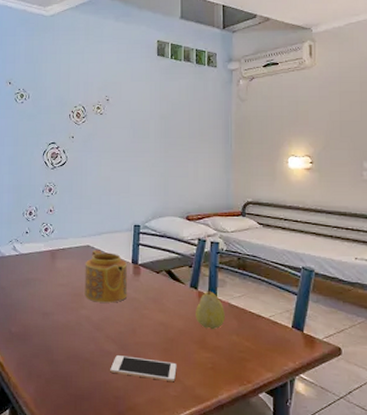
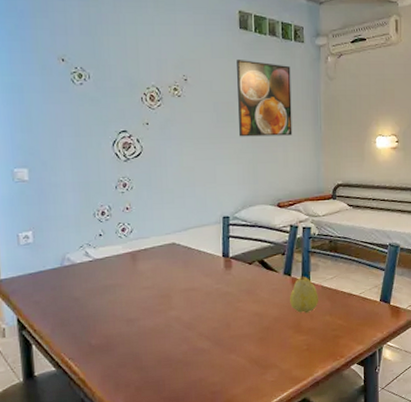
teapot: present [84,250,128,303] -> none [171,246,220,301]
cell phone: present [110,355,177,381] -> none [205,349,273,370]
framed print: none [153,83,203,152] -> present [237,60,293,137]

